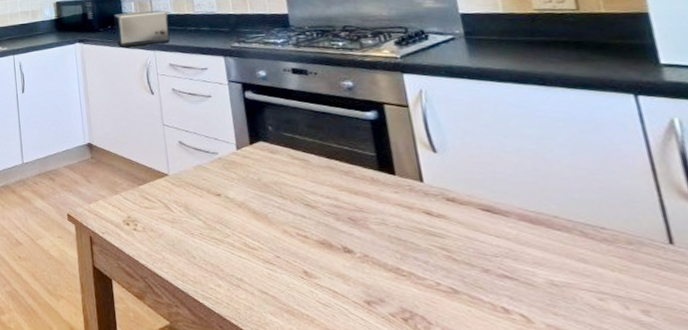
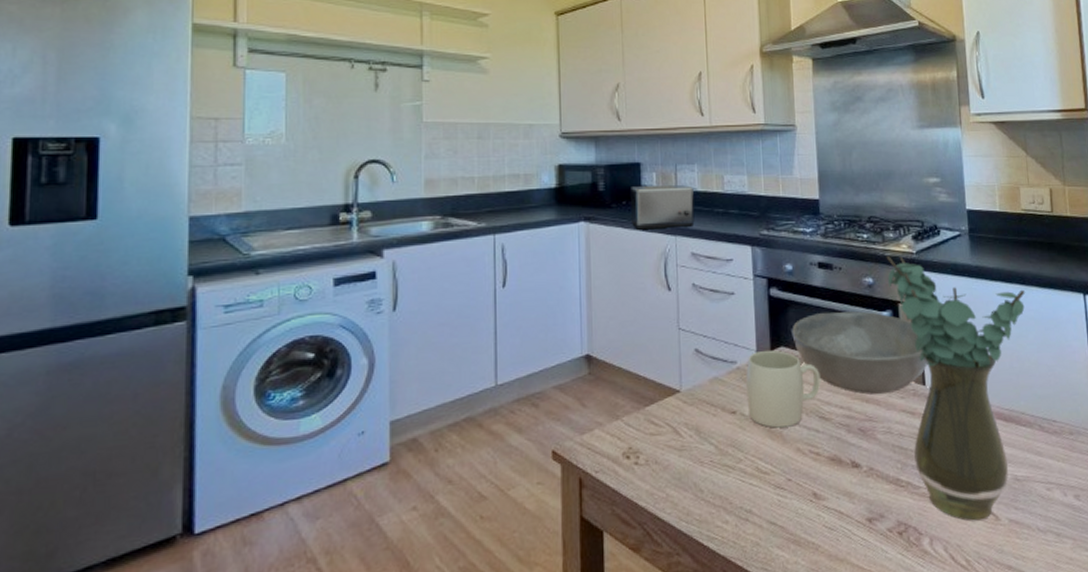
mug: none [227,144,304,211] -> present [746,349,821,428]
bowl: none [269,111,425,189] -> present [792,311,928,395]
vase: none [366,60,548,320] -> present [886,255,1026,521]

